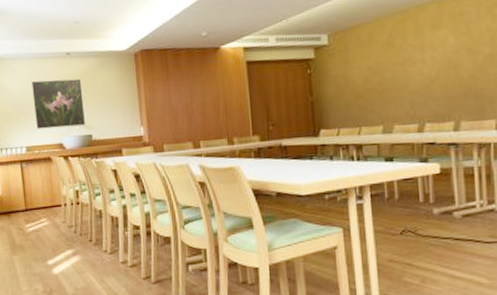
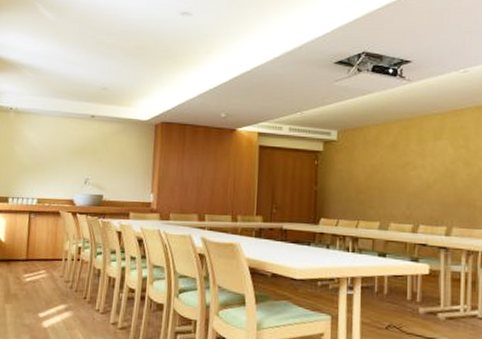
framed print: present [32,78,85,129] -> none [50,138,101,186]

